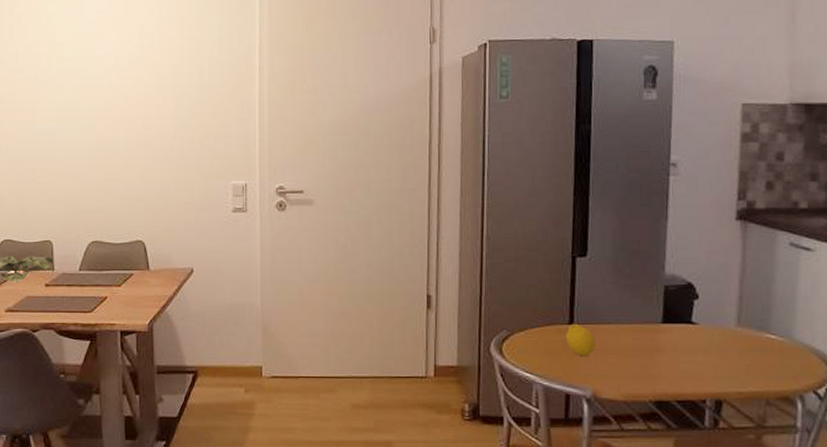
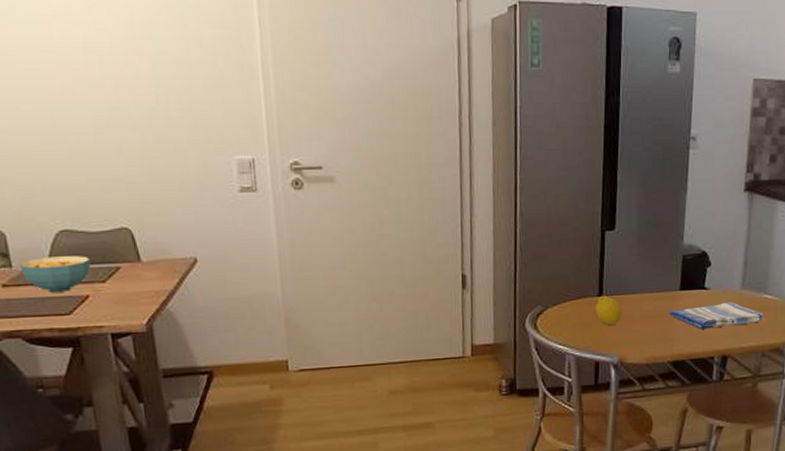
cereal bowl: none [60,263,111,292] -> present [20,256,91,292]
dish towel: none [649,340,768,368] -> present [668,302,764,329]

